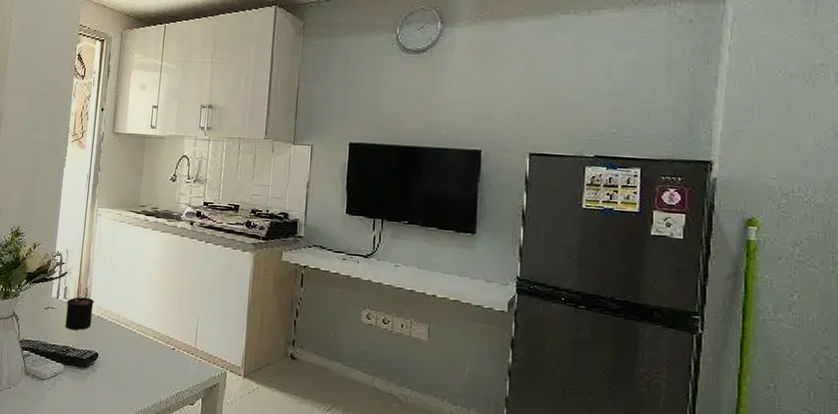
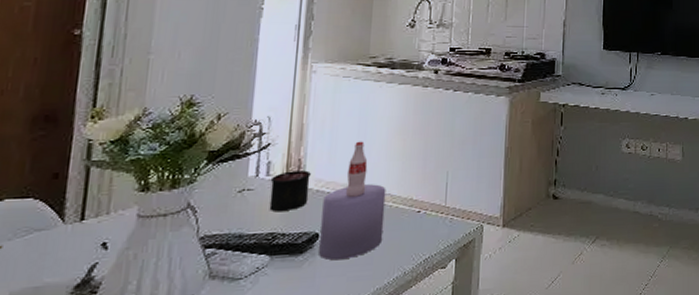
bottle: none [98,278,149,380] -> present [319,141,386,260]

